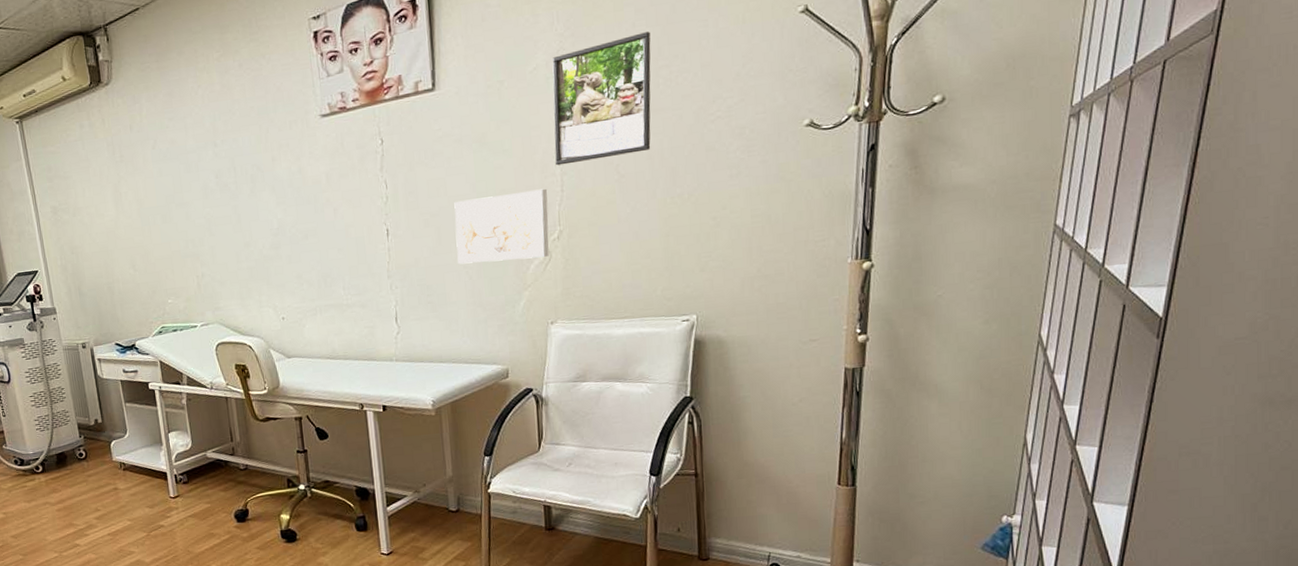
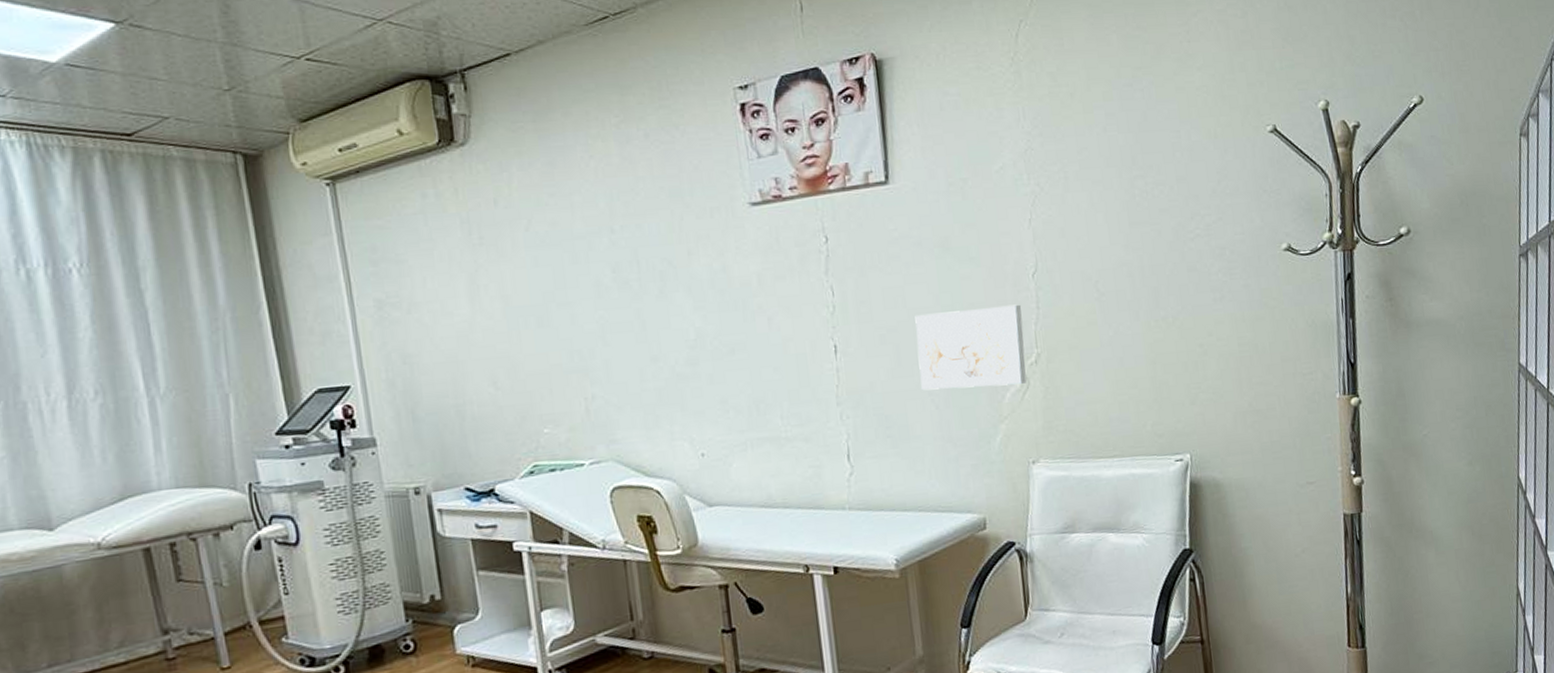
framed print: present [552,31,651,166] -> none [1020,138,1131,279]

